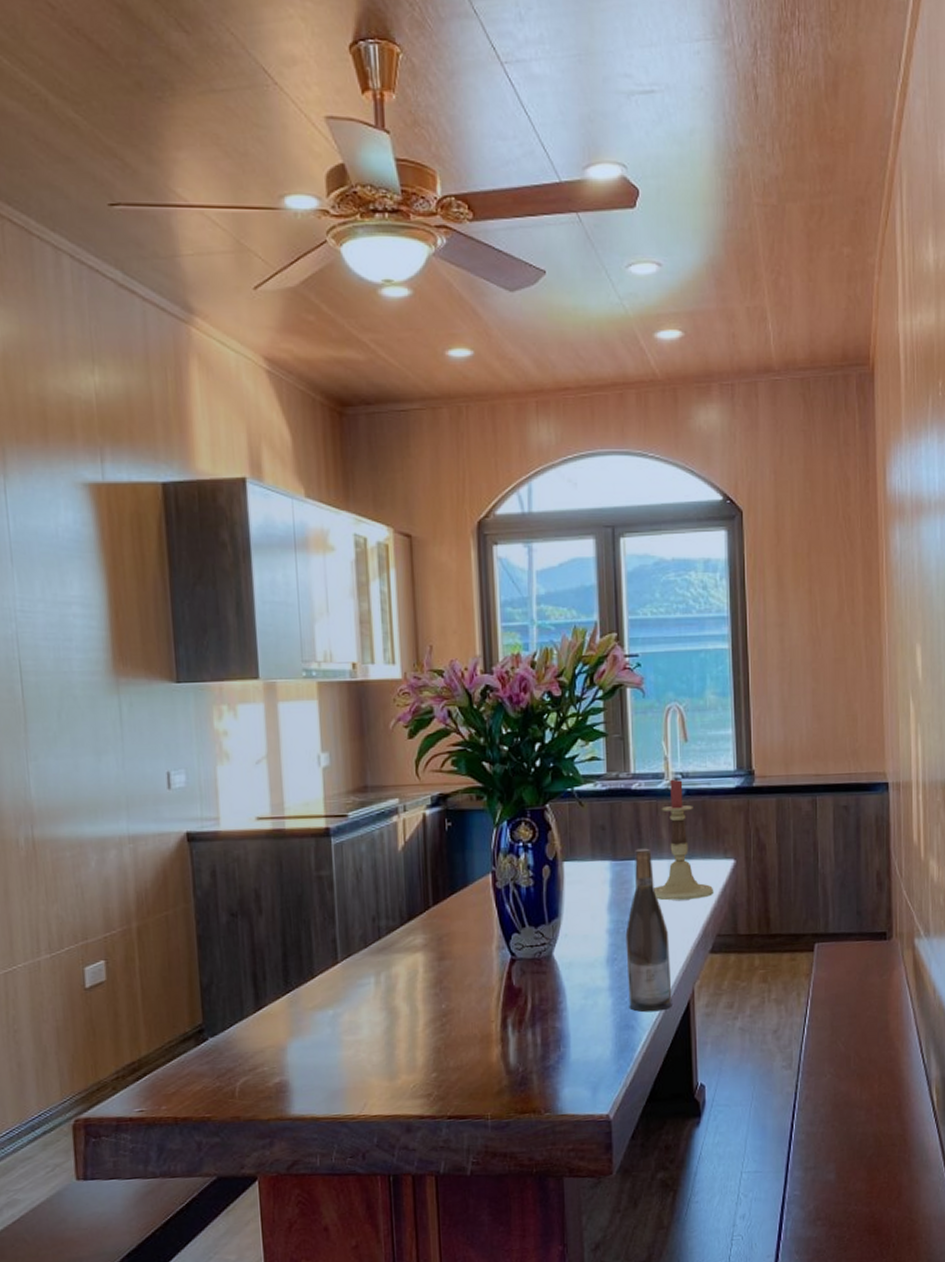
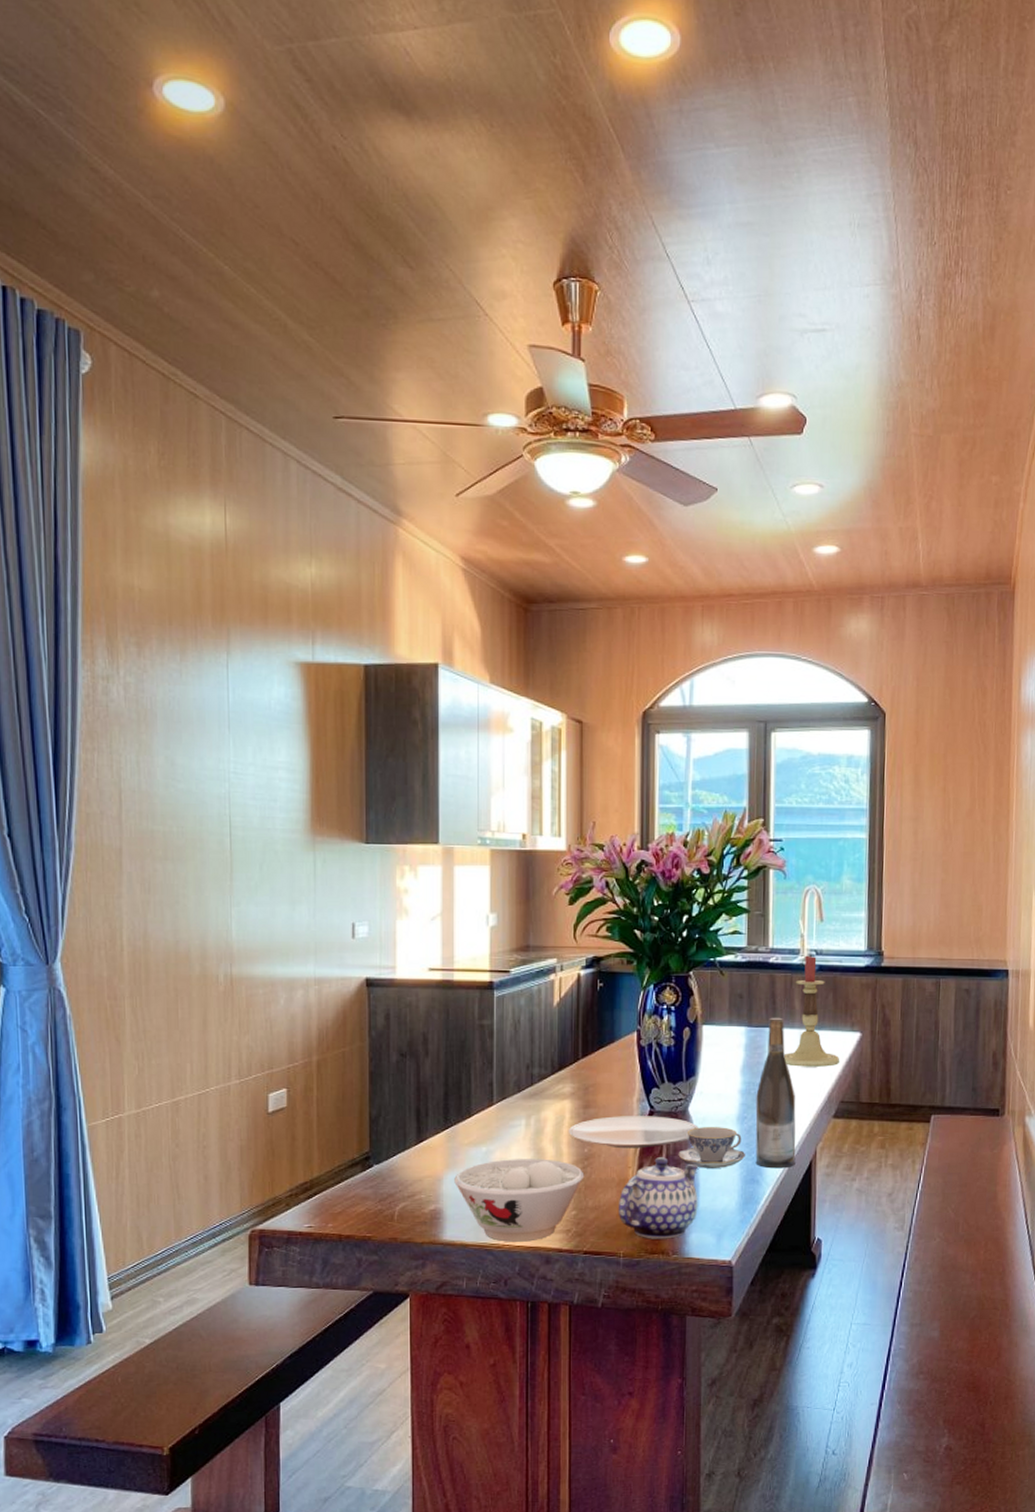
bowl: none [299,1018,444,1112] -> present [454,1159,585,1242]
plate: none [423,963,565,1002] -> present [569,1116,699,1149]
teapot: none [482,1008,570,1098] -> present [618,1157,699,1239]
teacup: none [545,971,617,1017] -> present [678,1127,745,1168]

